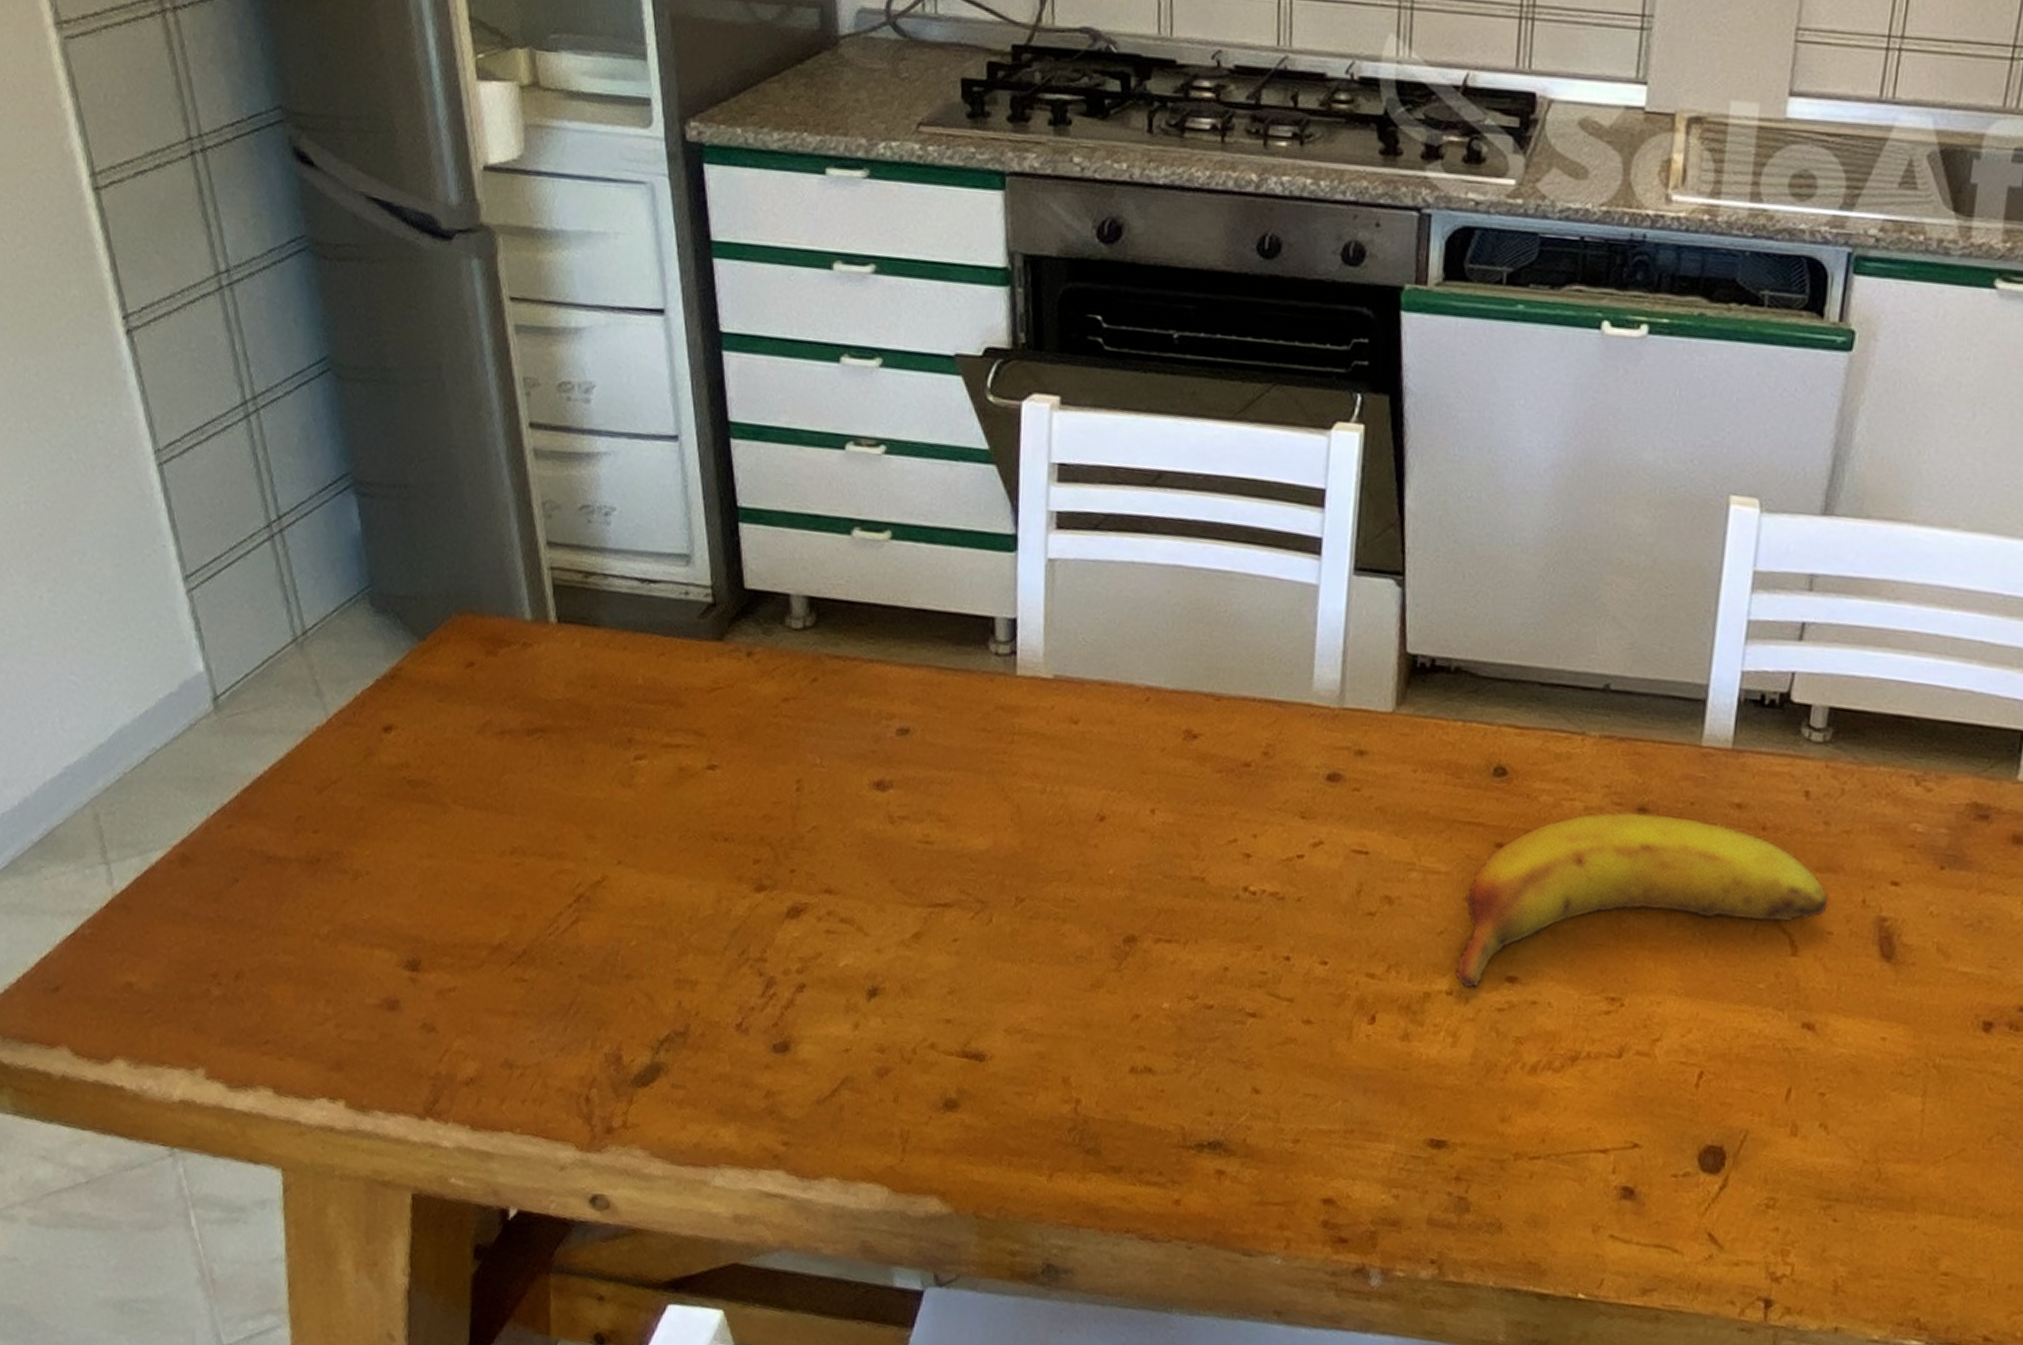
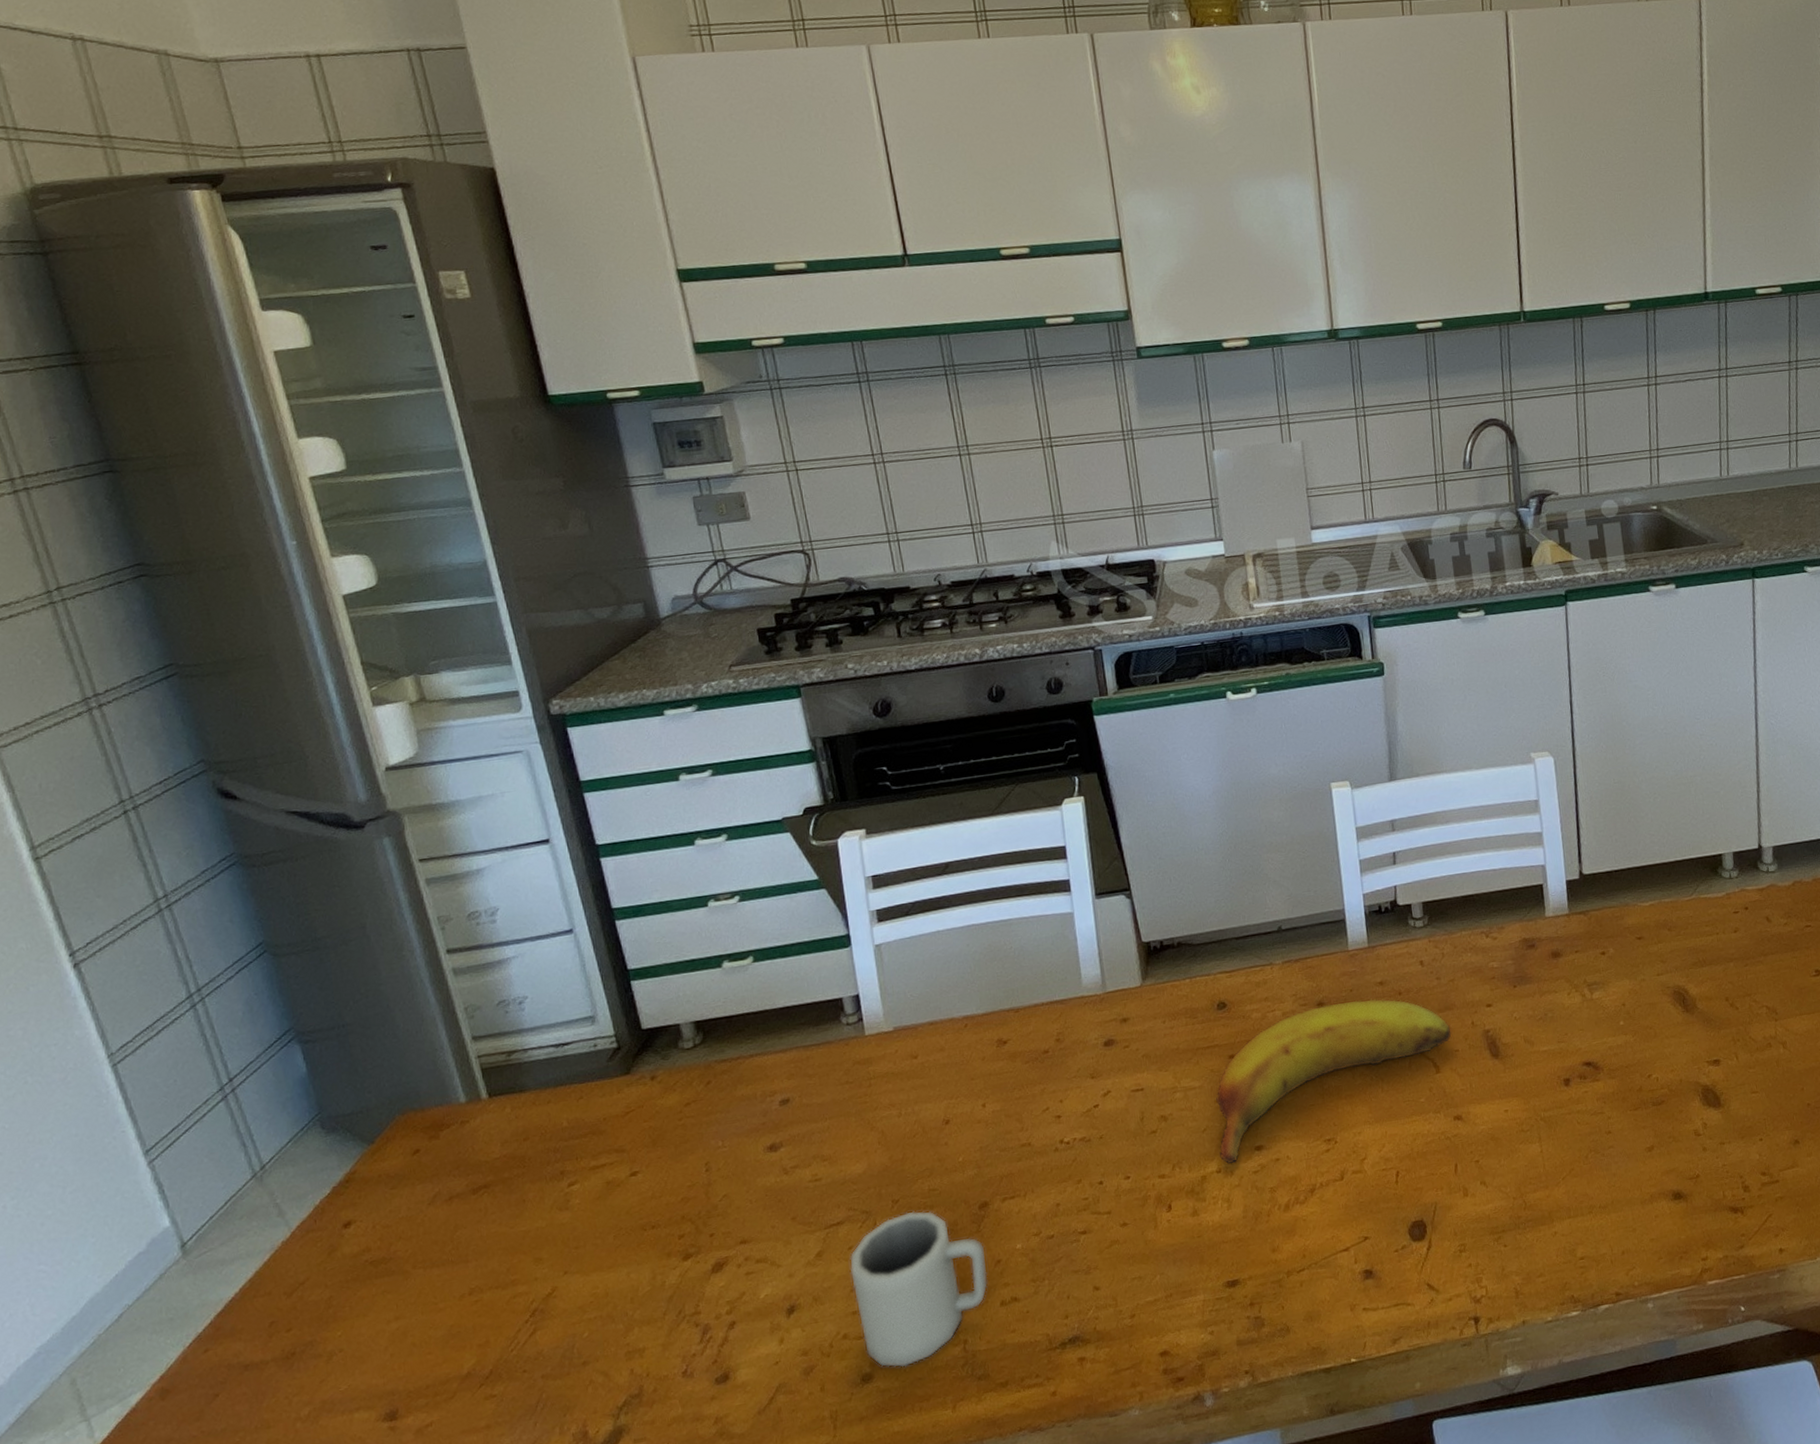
cup: none [950,917,1122,1108] -> present [849,1211,988,1368]

